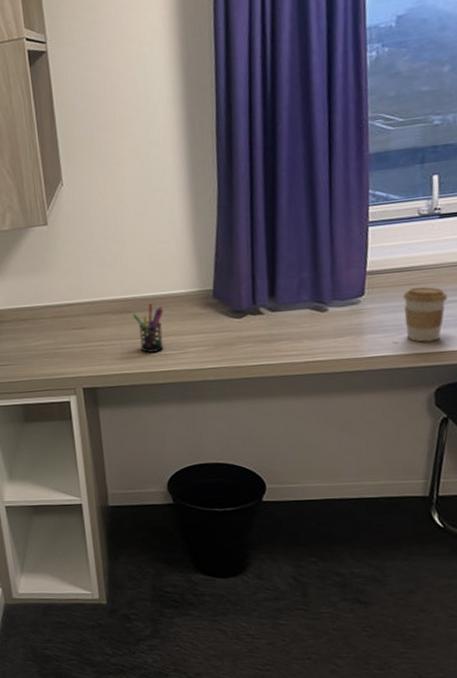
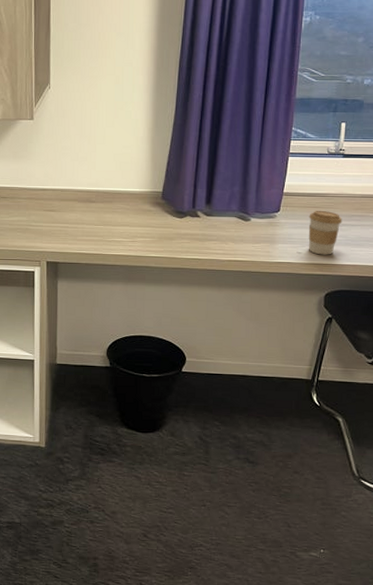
pen holder: present [133,304,164,353] -> none [95,197,121,238]

